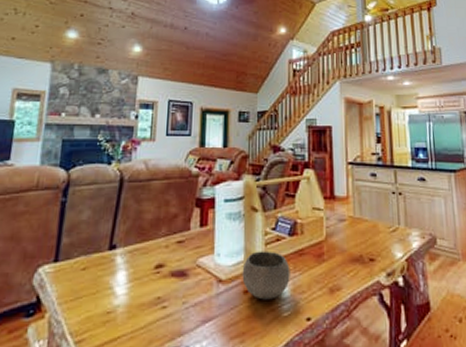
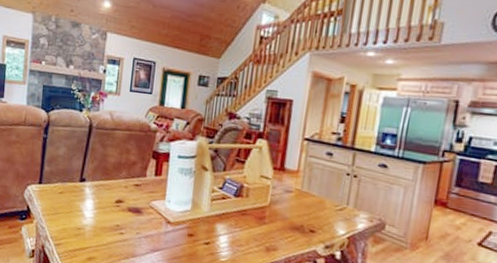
bowl: present [242,251,290,300] -> none [187,204,232,246]

